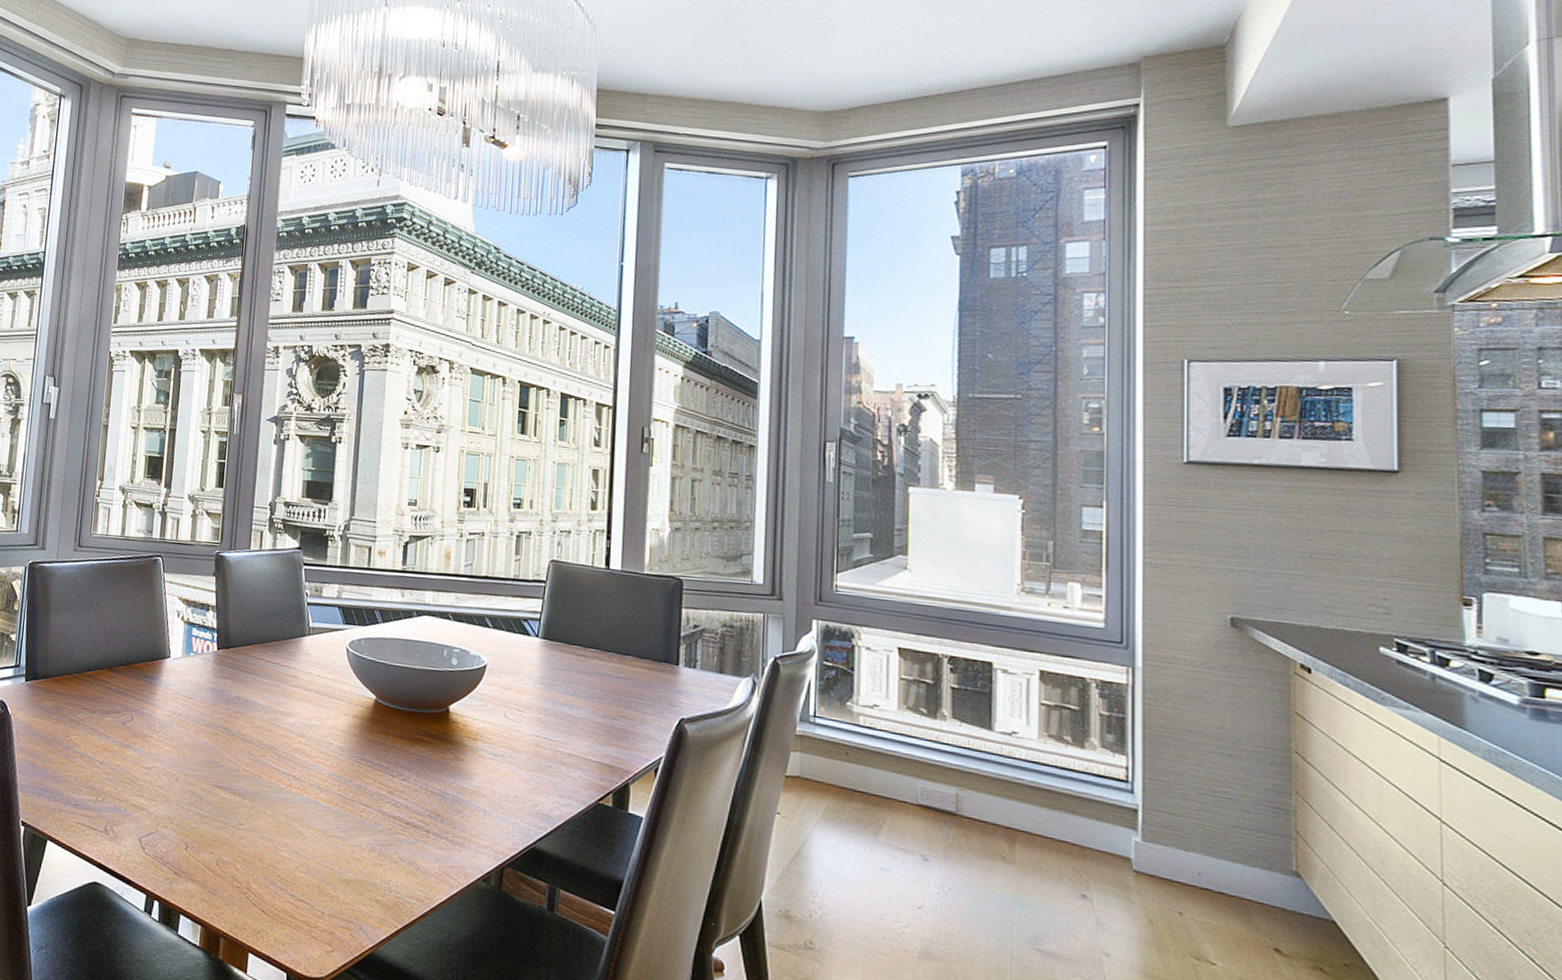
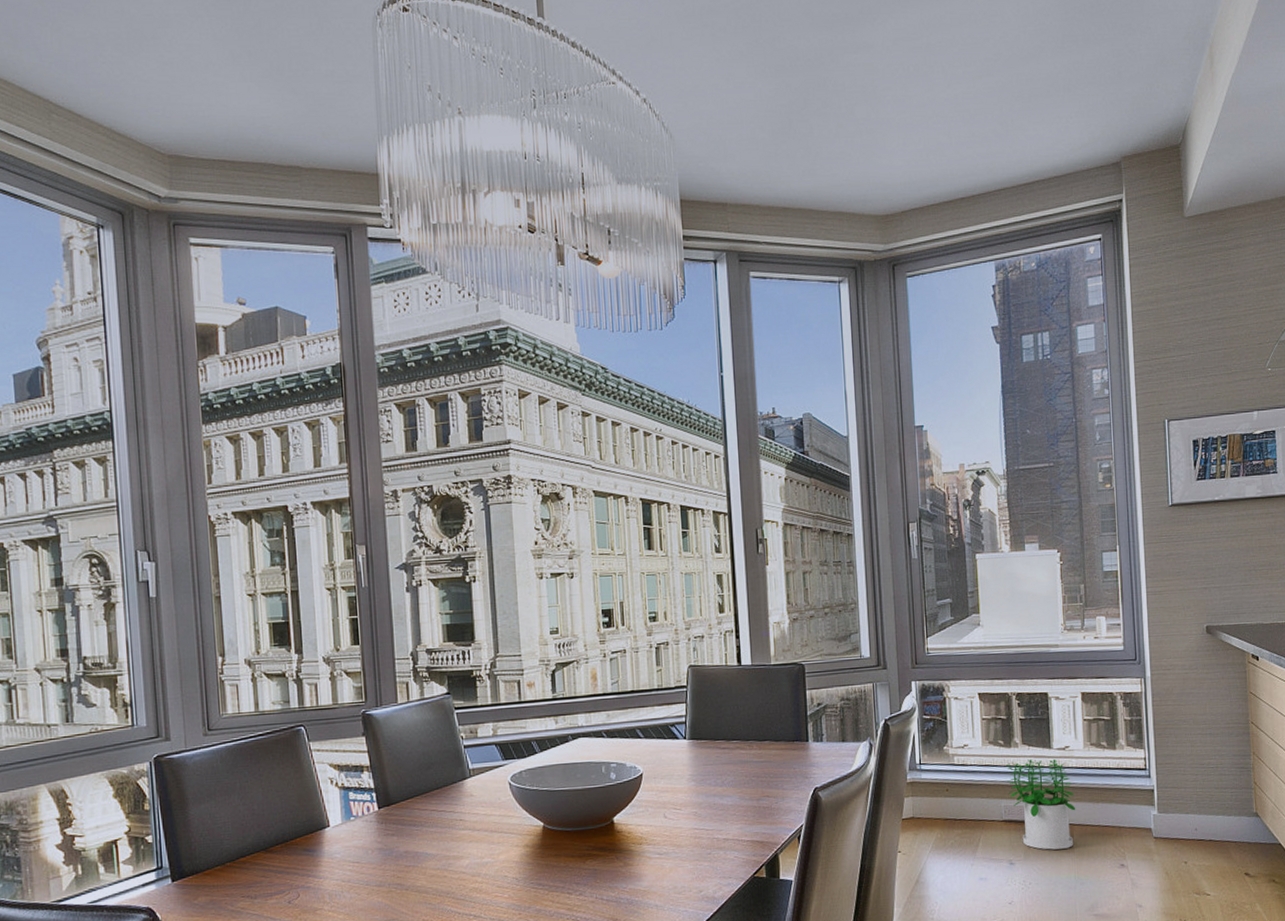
potted plant: none [927,737,1022,858] -> present [1005,759,1076,850]

